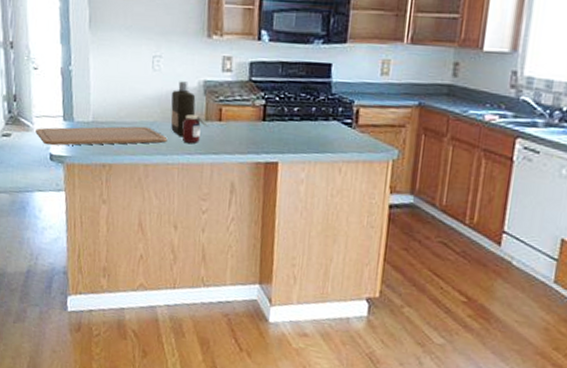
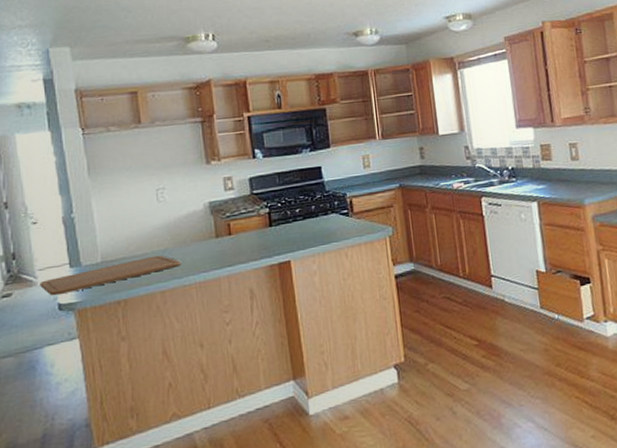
bottle: present [170,81,196,137] -> none [179,206,205,258]
jar: present [181,114,208,143] -> none [194,234,219,262]

